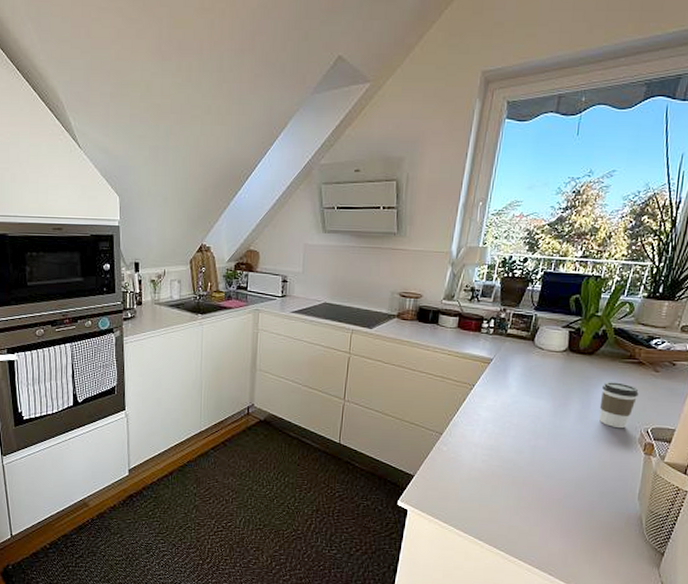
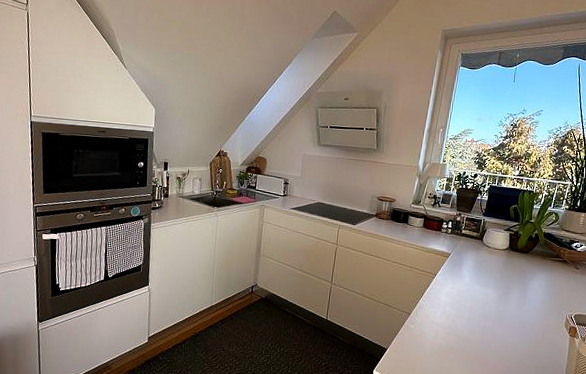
coffee cup: present [599,382,639,429] -> none [534,276,564,314]

